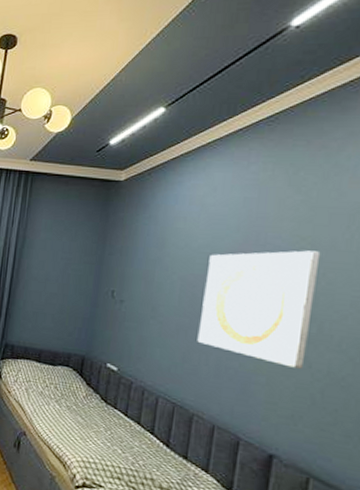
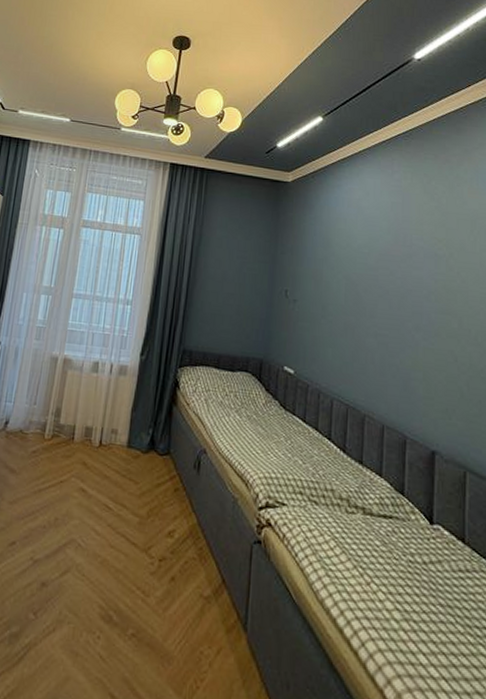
wall art: present [197,250,321,369] -> none [363,251,454,363]

